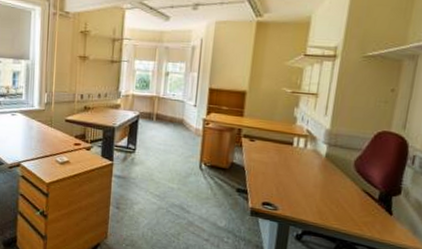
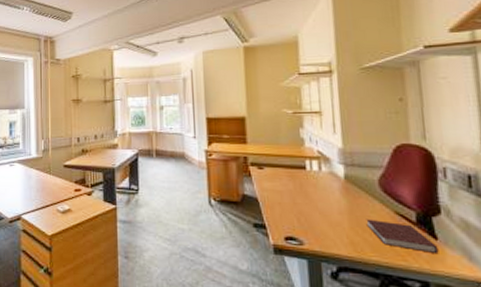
notebook: none [335,193,391,226] -> present [366,219,439,253]

